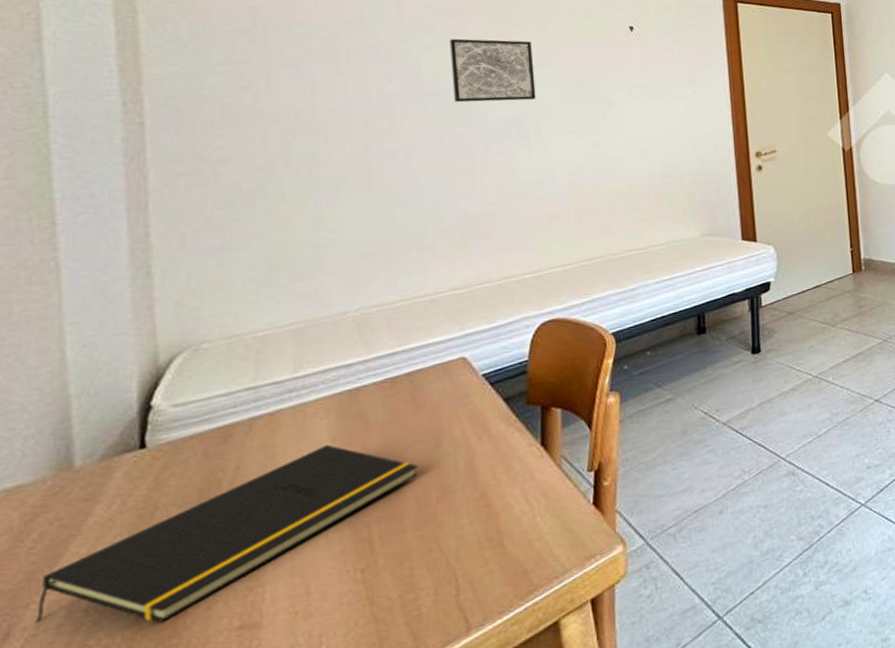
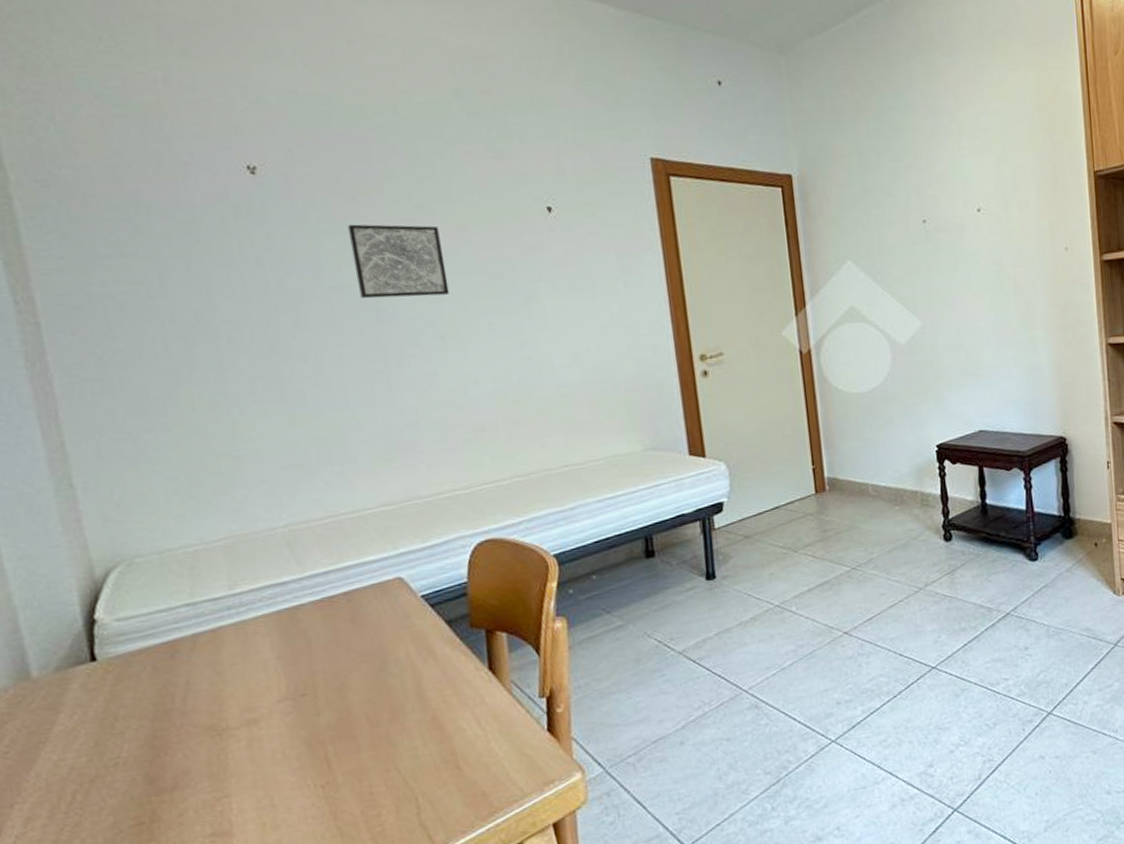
notepad: present [35,444,418,623] -> none [20,662,367,827]

